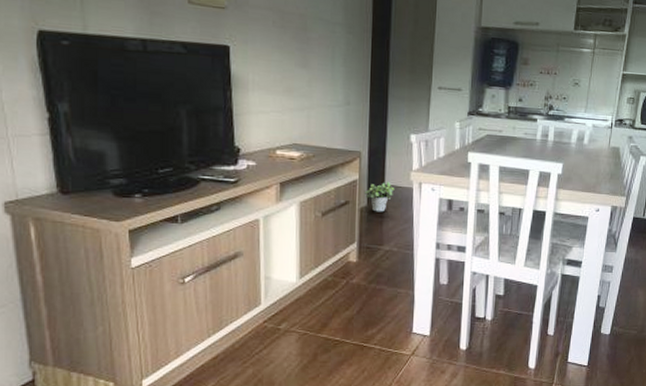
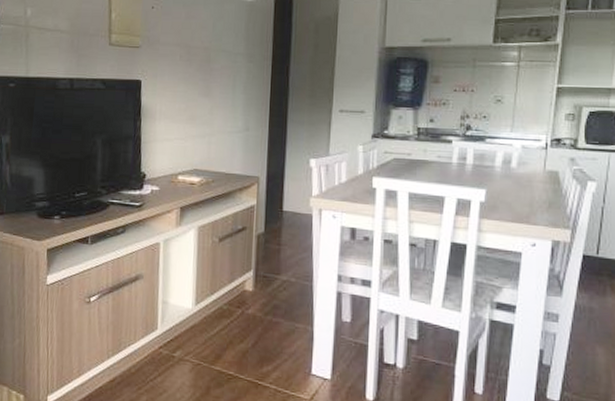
potted plant: present [365,182,395,212] -> none [262,208,293,240]

